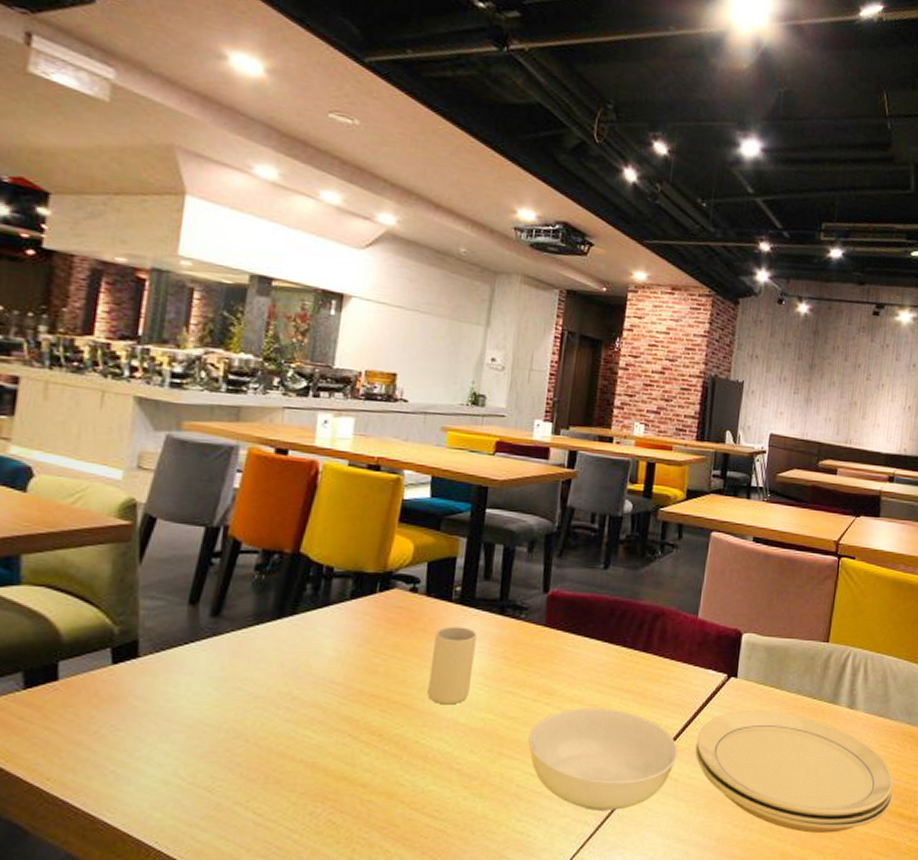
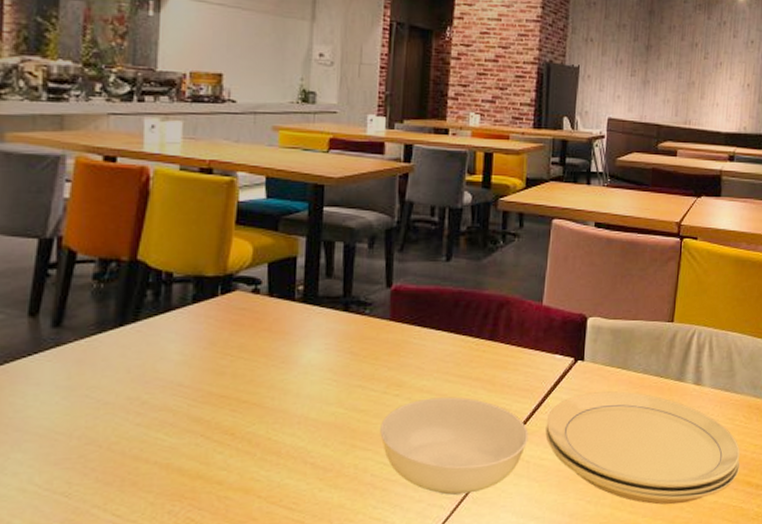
cup: present [427,626,477,705] -> none [277,325,322,402]

